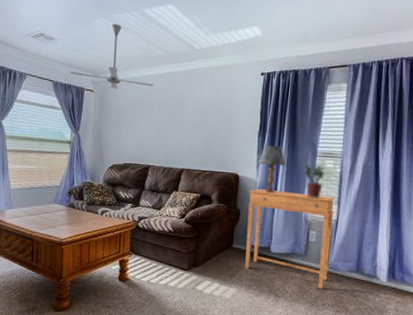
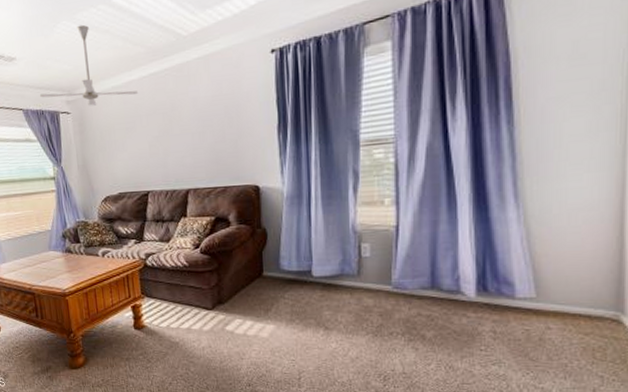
side table: present [245,188,336,289] -> none [274,196,392,315]
table lamp: present [258,145,287,193] -> none [282,142,320,203]
potted plant: present [302,161,325,199] -> none [341,155,373,202]

